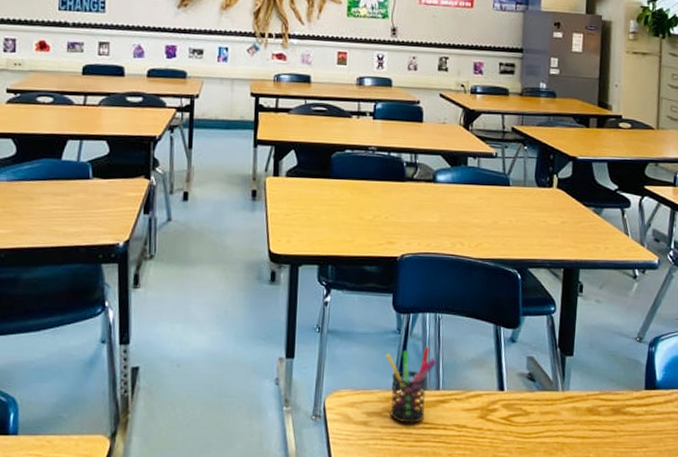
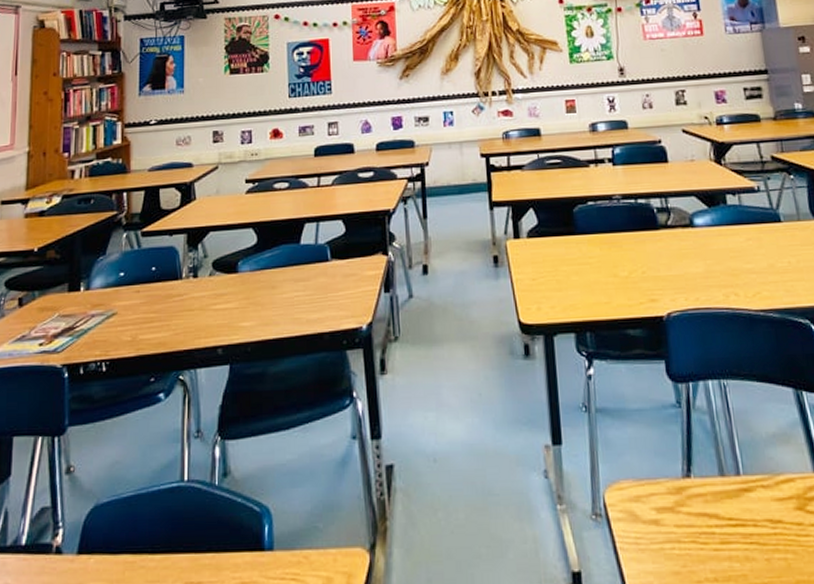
pen holder: present [385,346,437,423] -> none [667,421,731,520]

